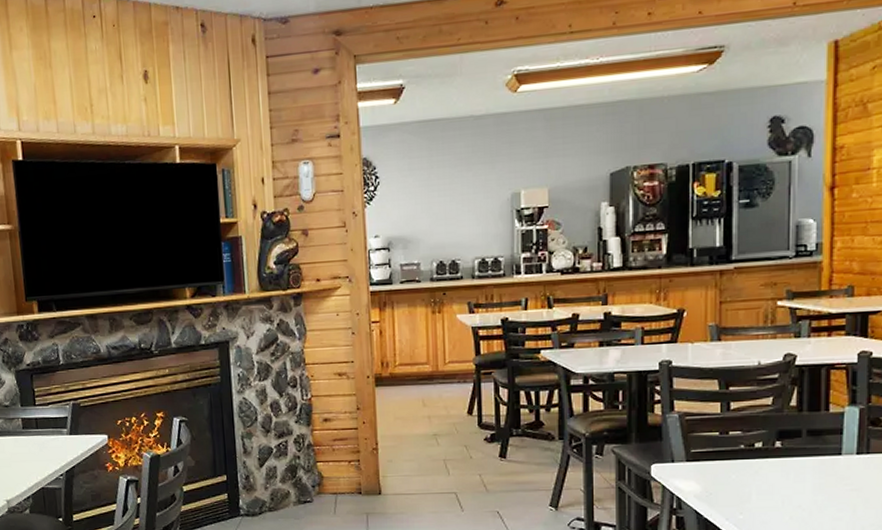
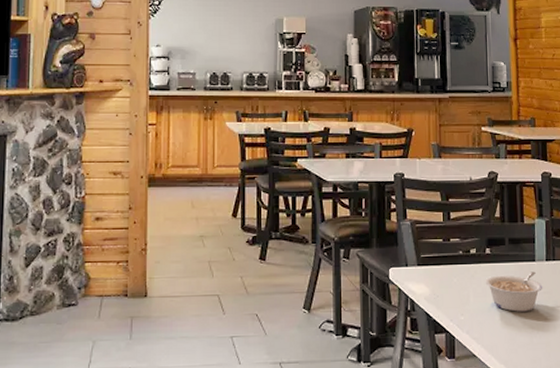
legume: none [773,466,850,511] -> present [485,271,543,312]

